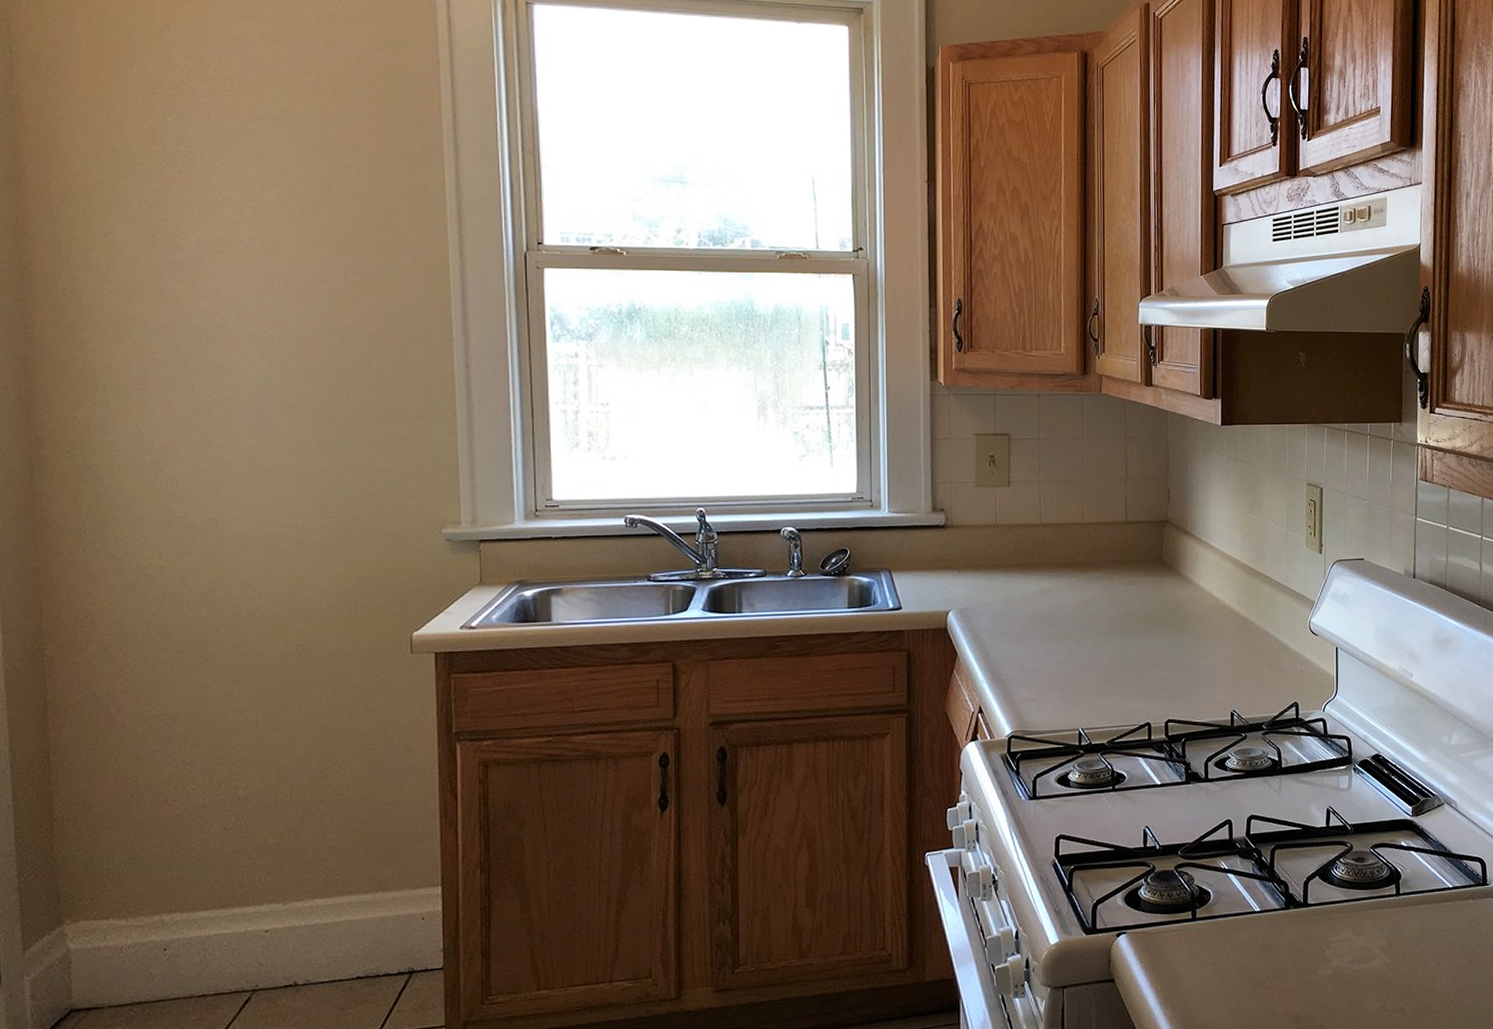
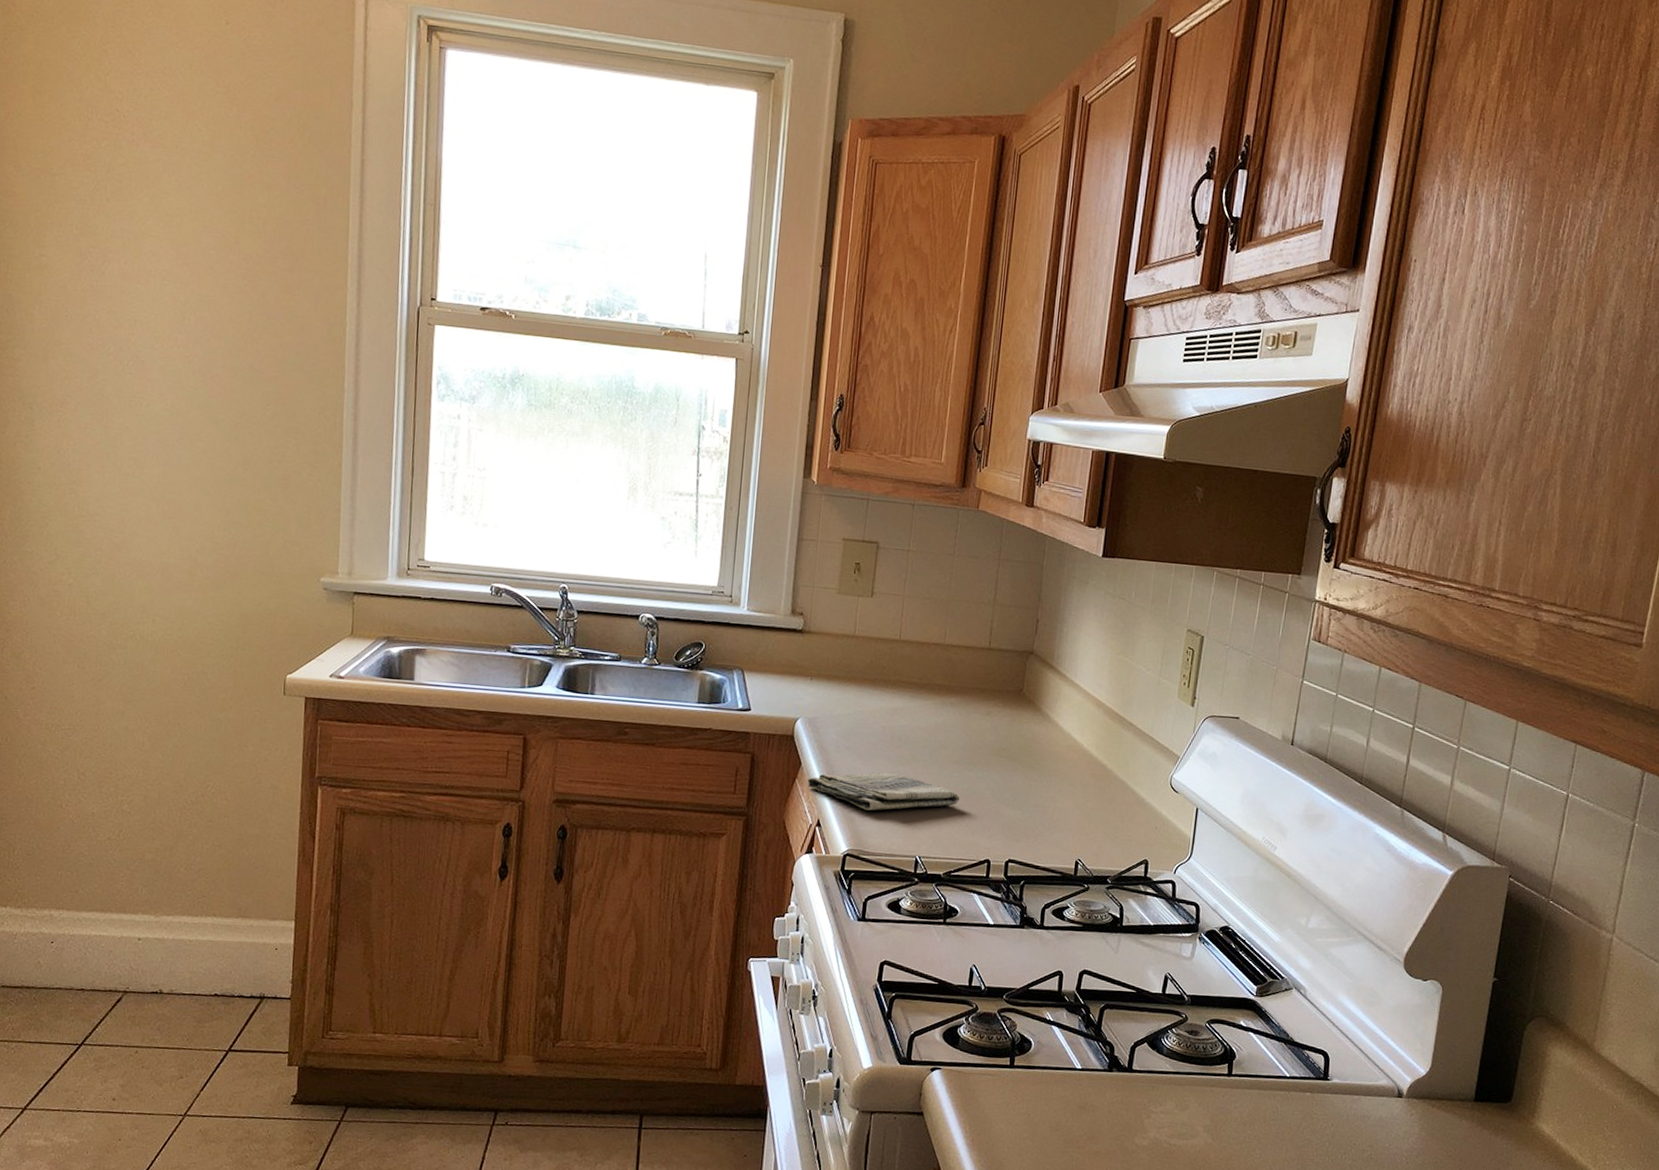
dish towel: none [965,651,1115,691] -> present [807,771,960,811]

